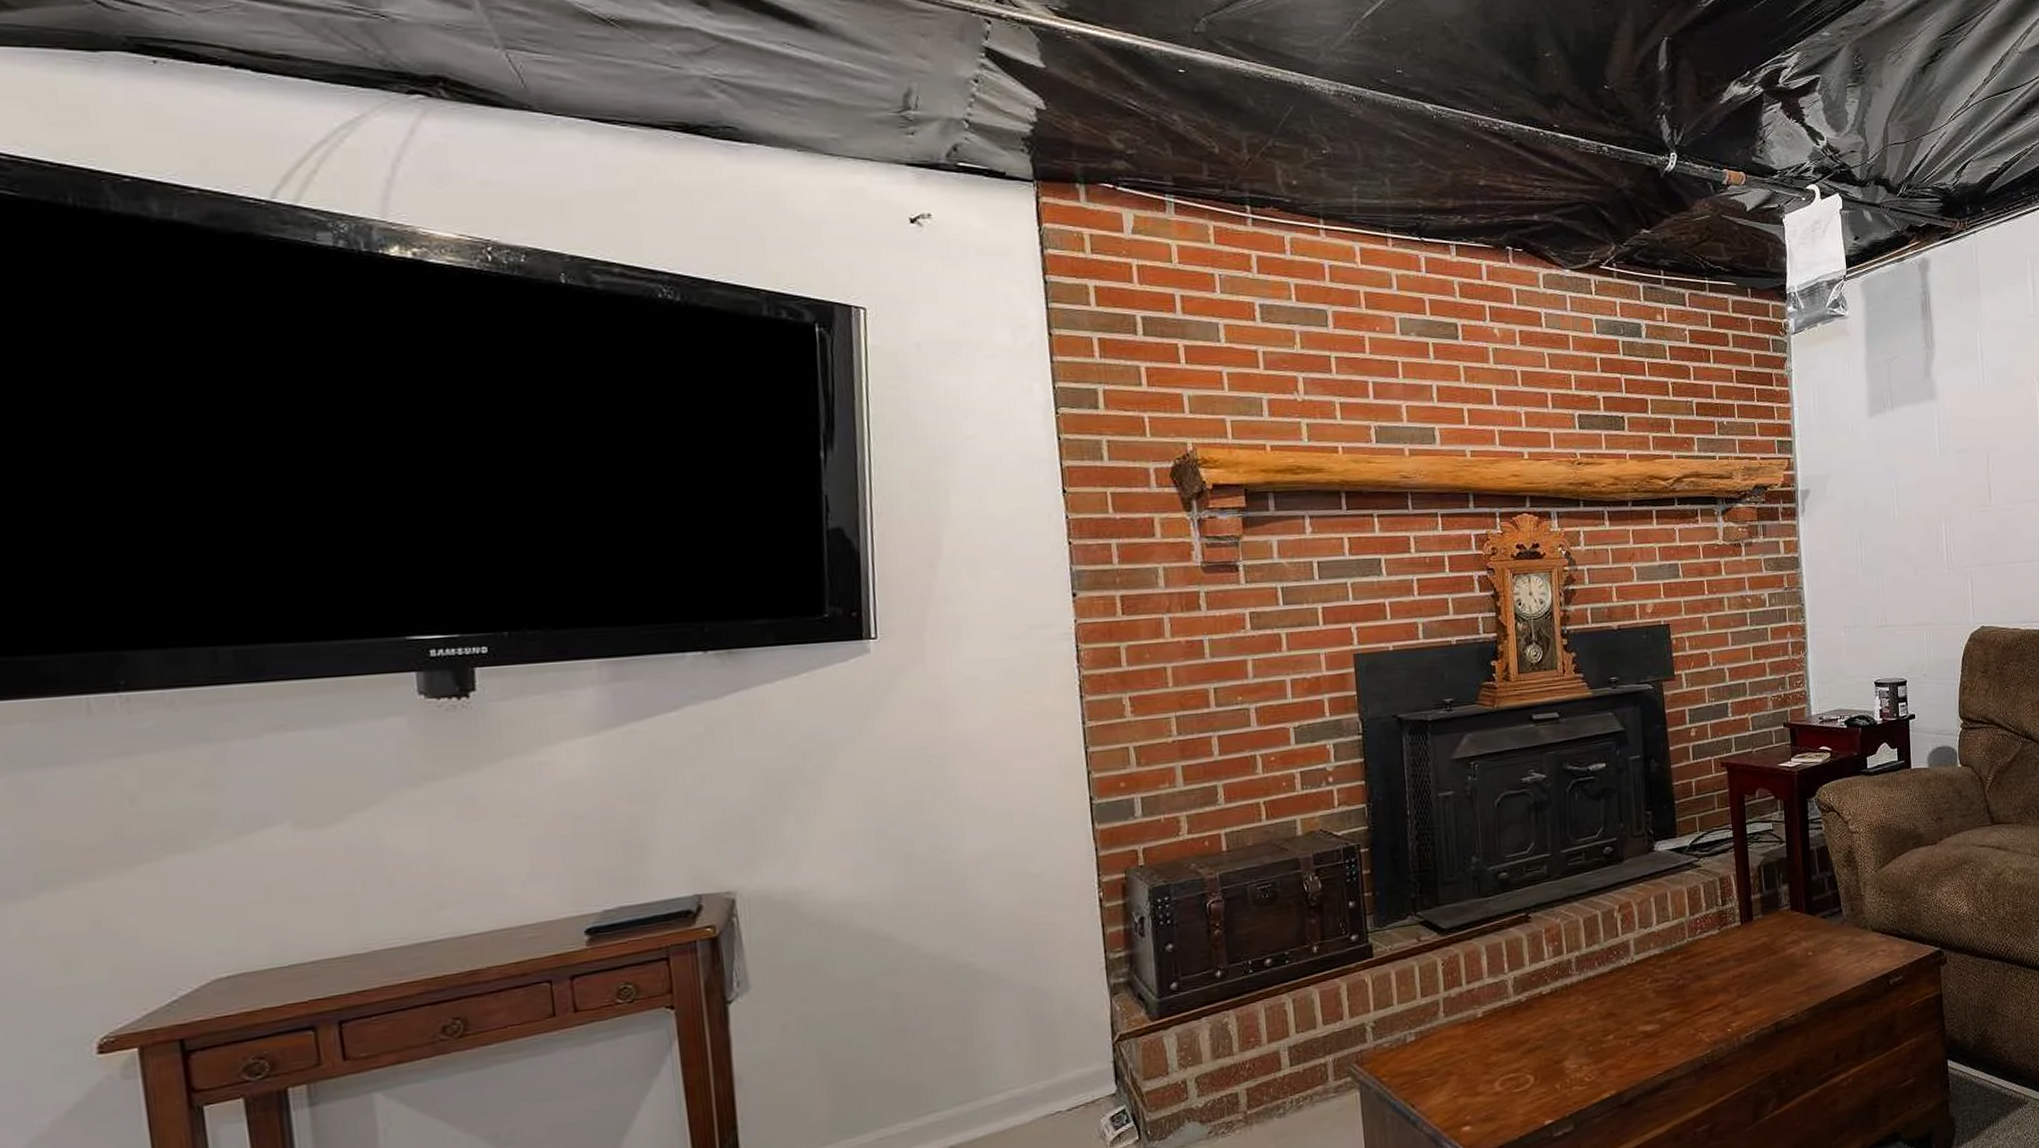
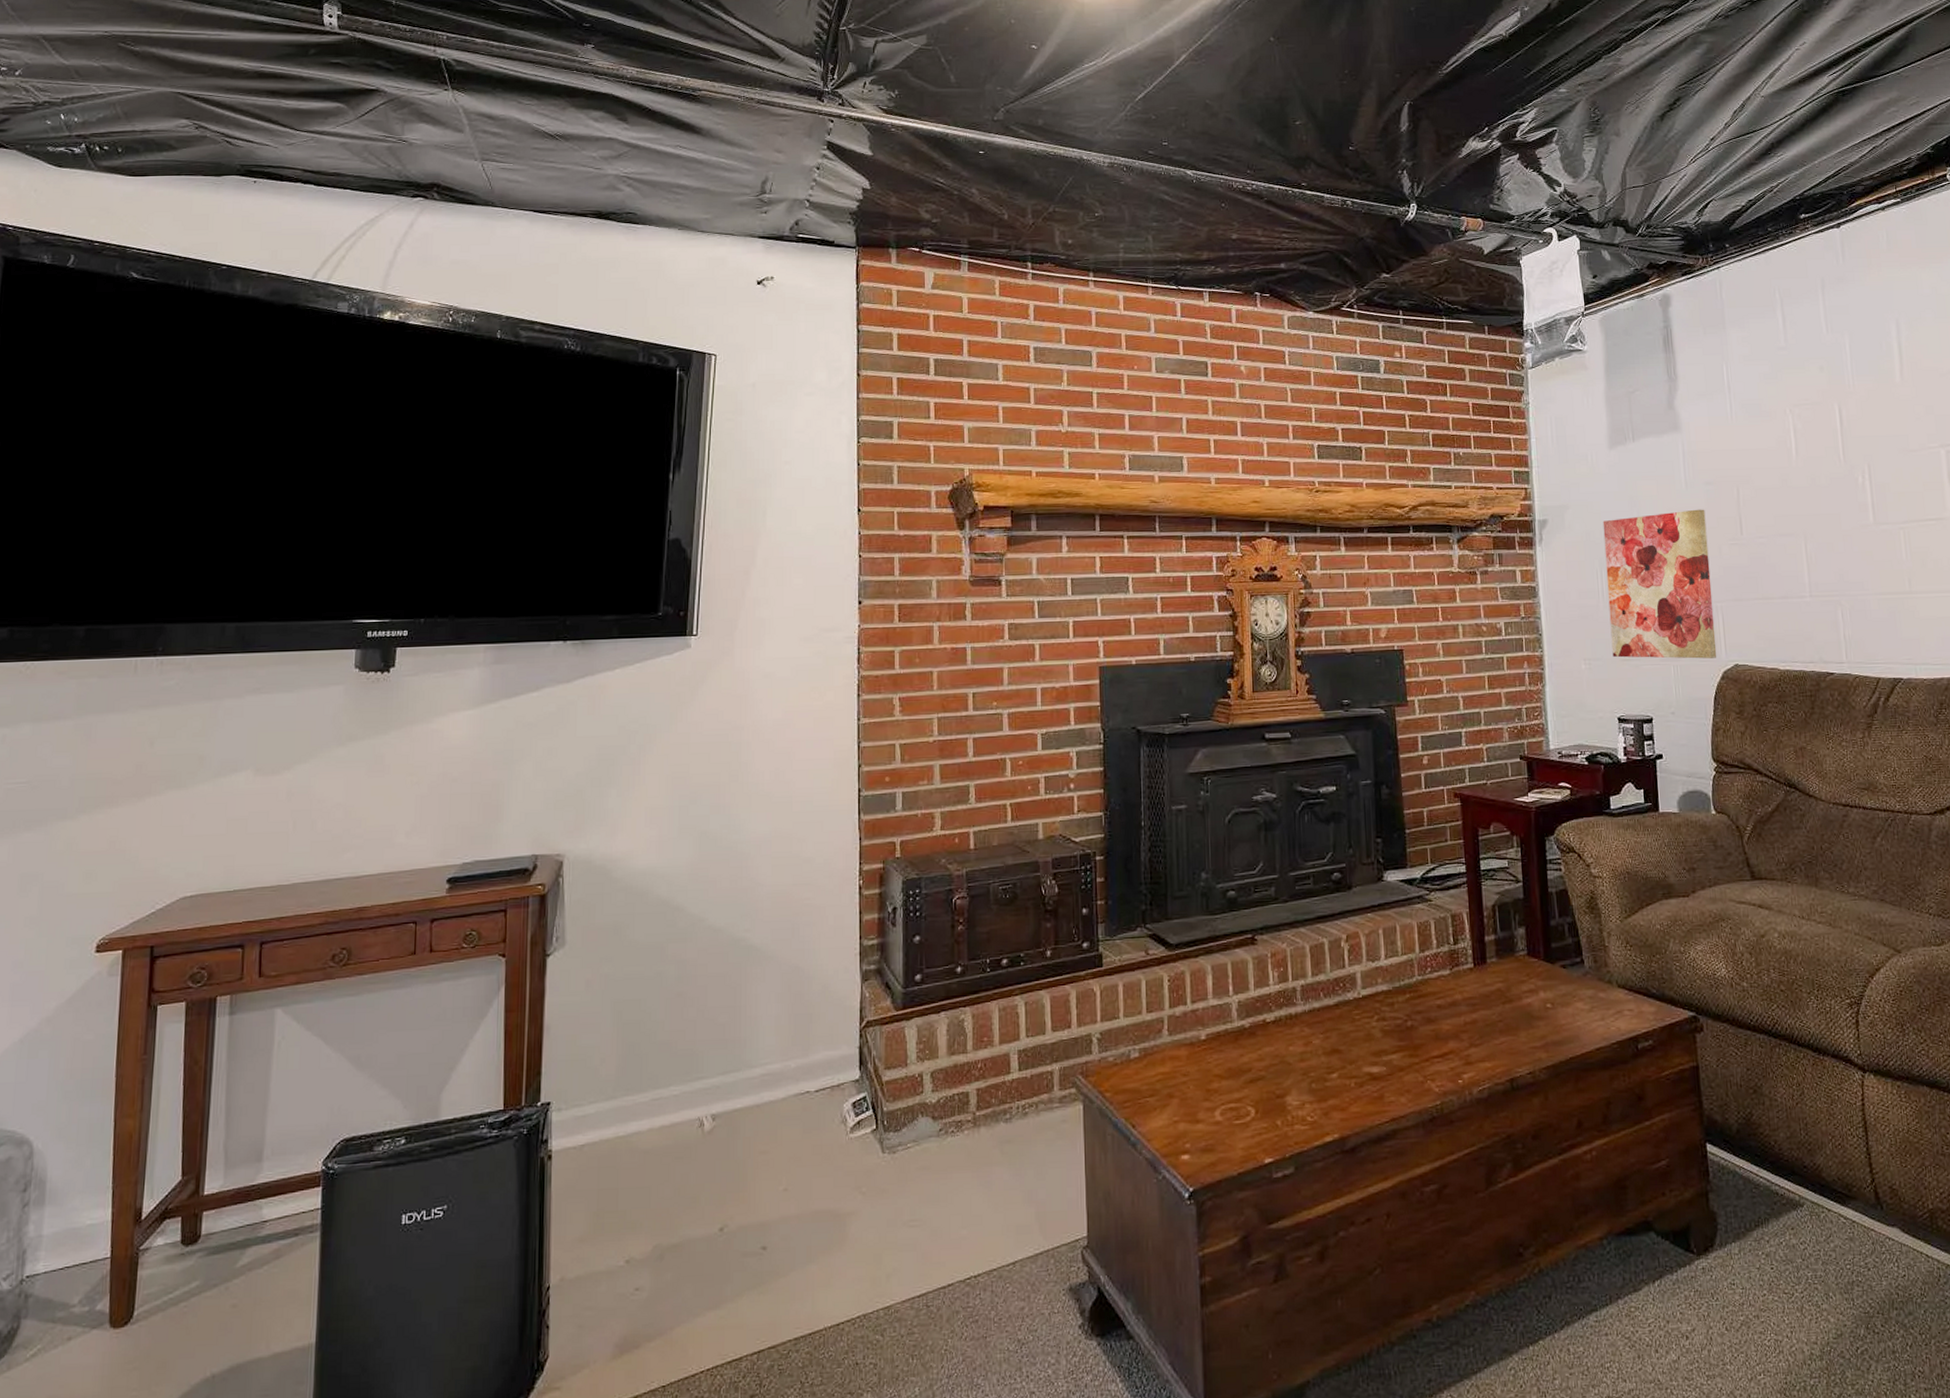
wall art: none [1862,477,1966,624] -> present [1603,509,1717,659]

